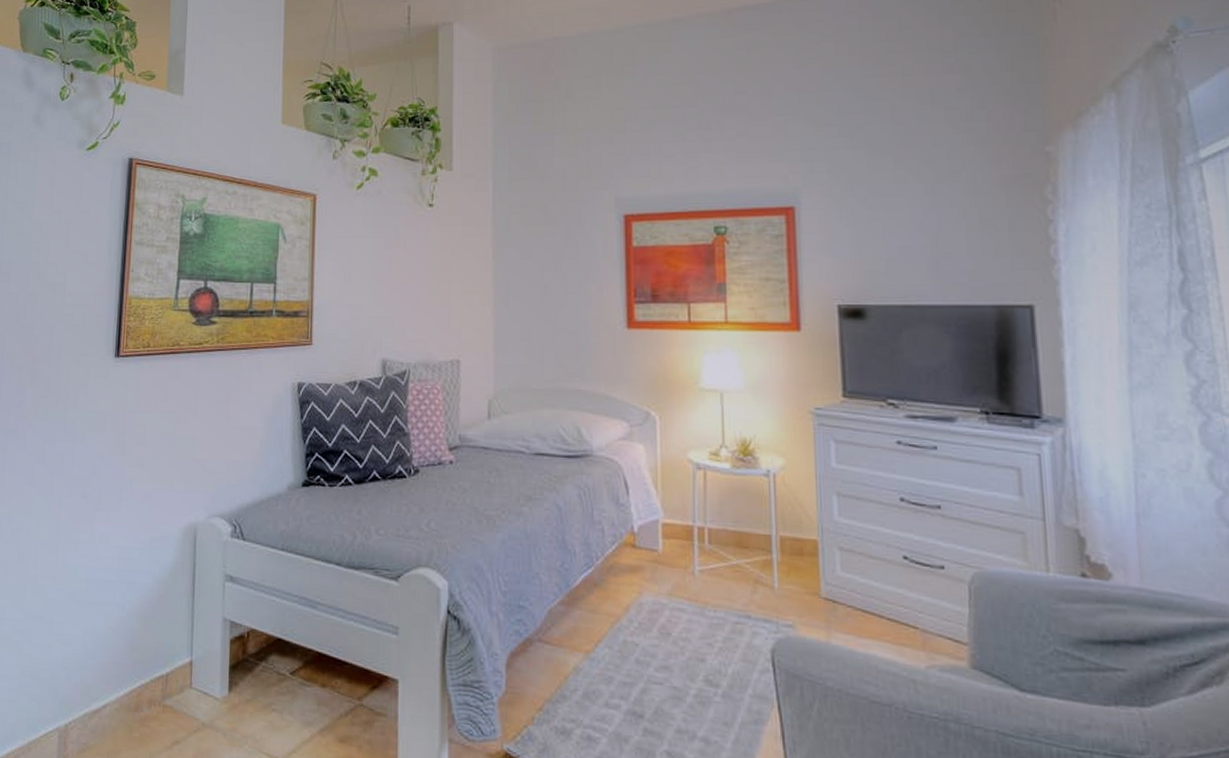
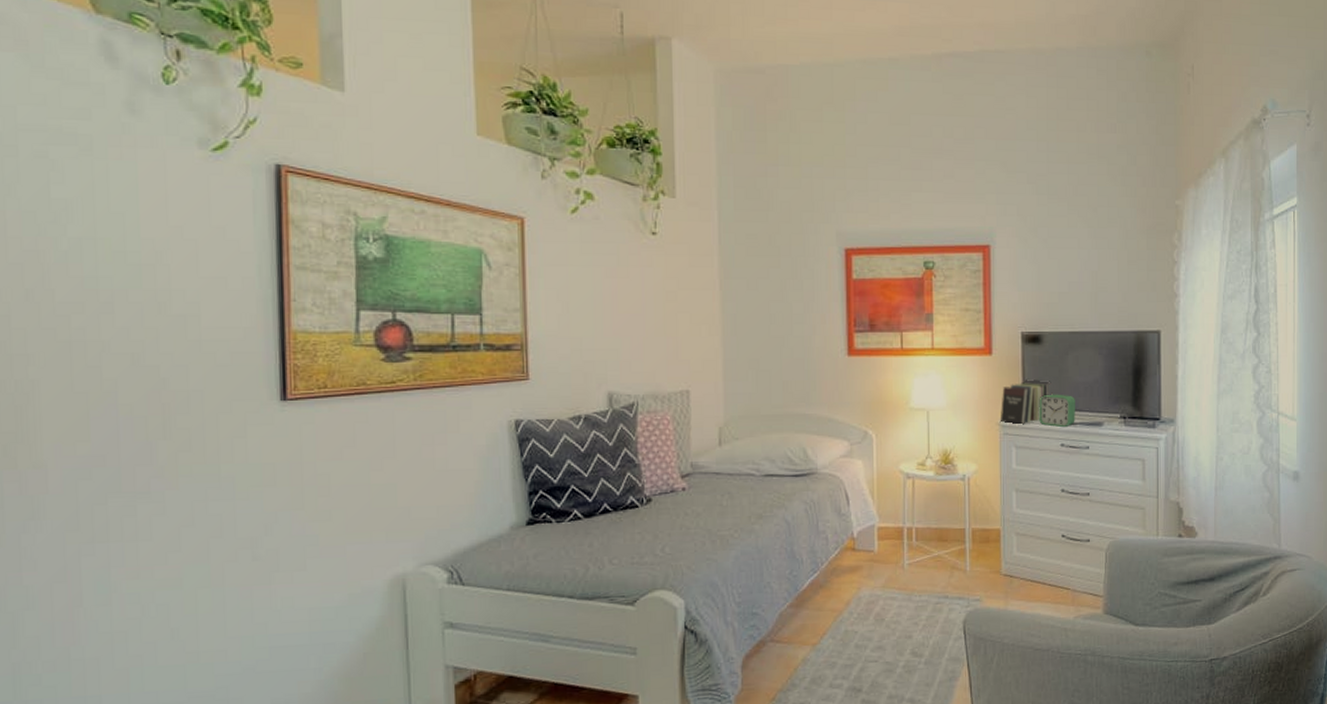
books: none [813,361,883,415] -> present [1000,379,1053,425]
alarm clock: none [864,379,916,421] -> present [1039,394,1075,428]

